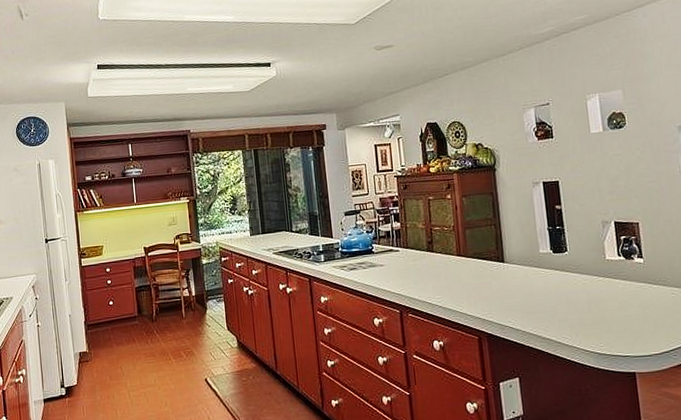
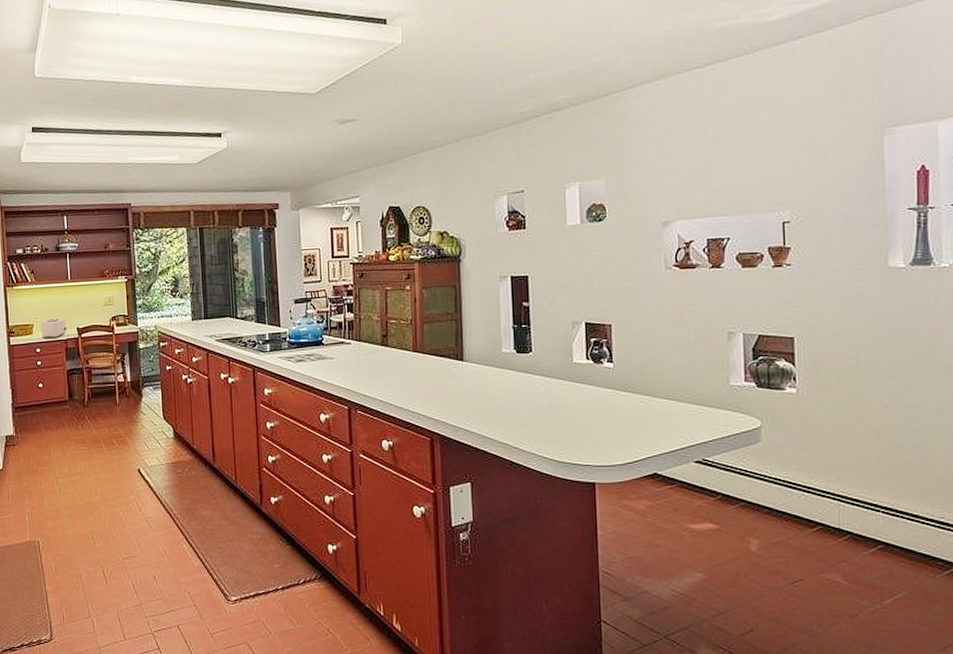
toaster: none [110,238,135,259] -> present [41,317,67,339]

